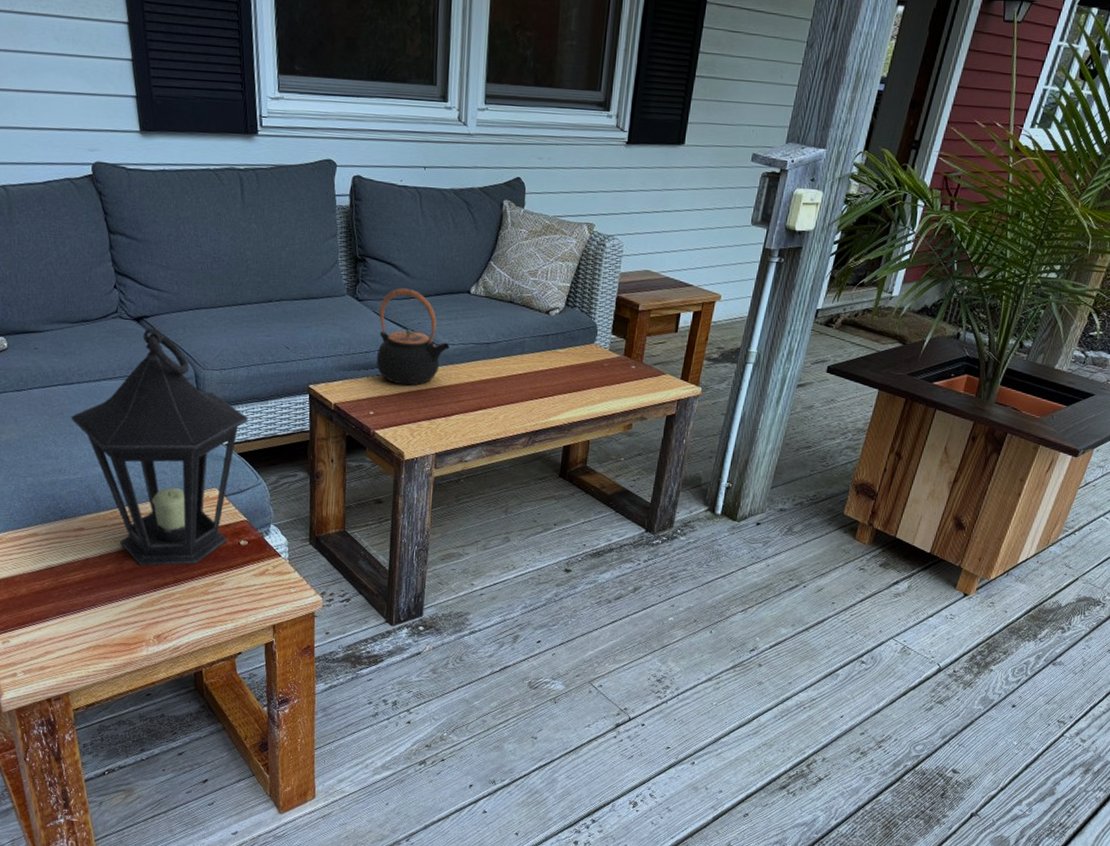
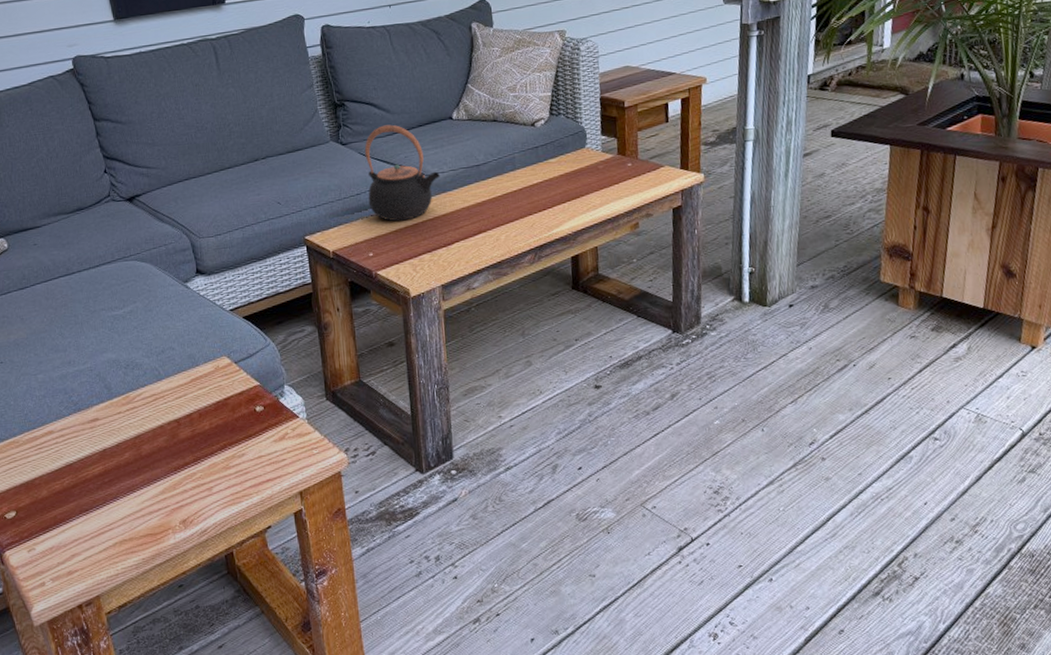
lantern: present [71,328,248,566] -> none [75,205,249,449]

